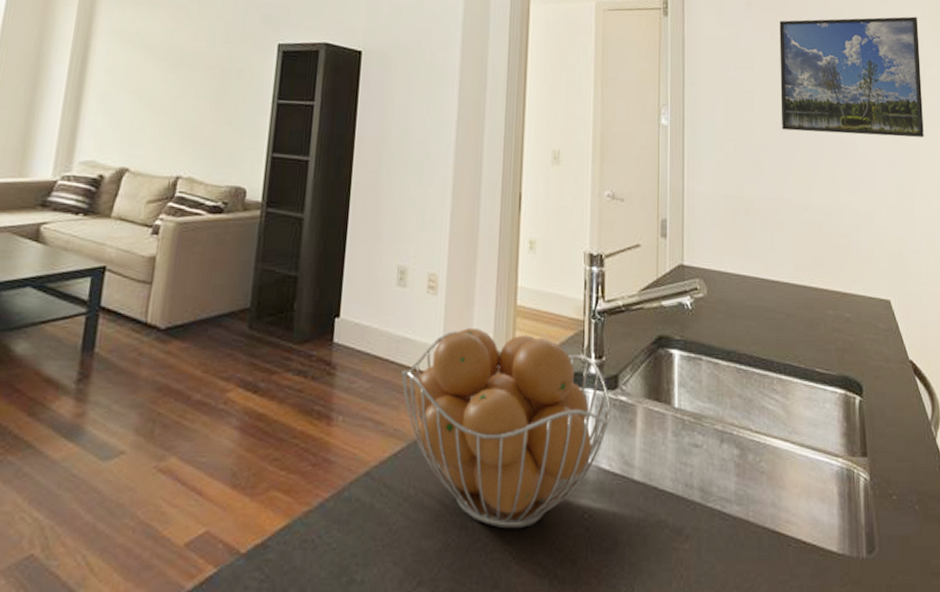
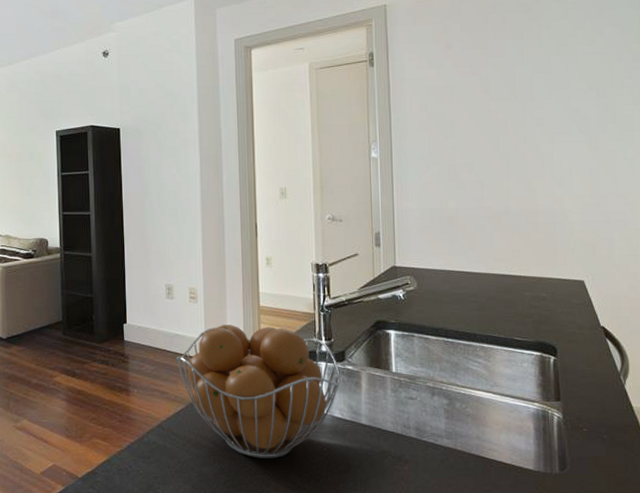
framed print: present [779,16,924,138] -> none [478,34,620,150]

